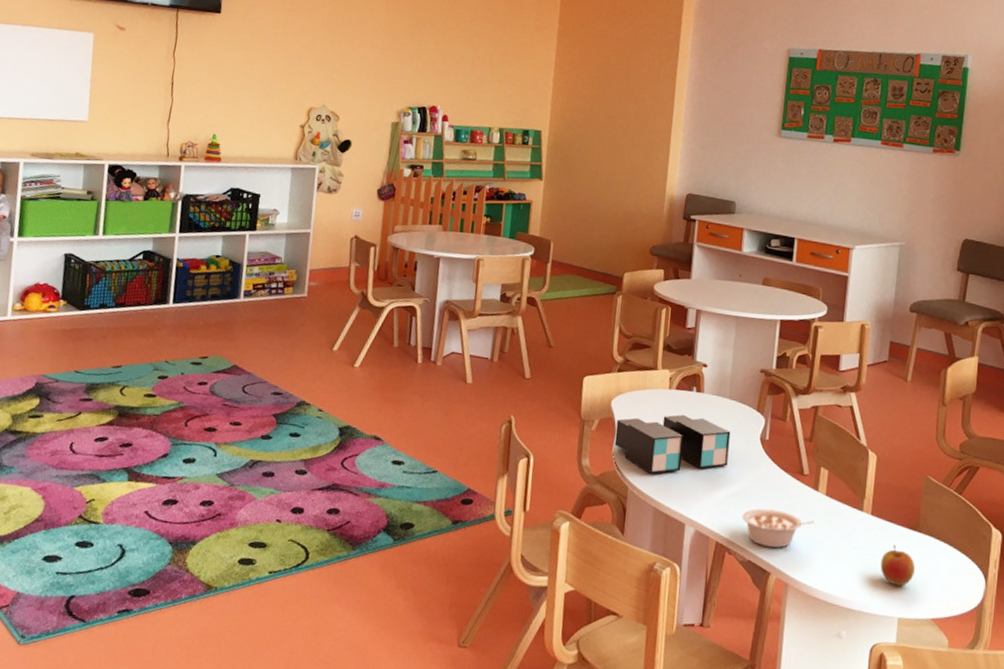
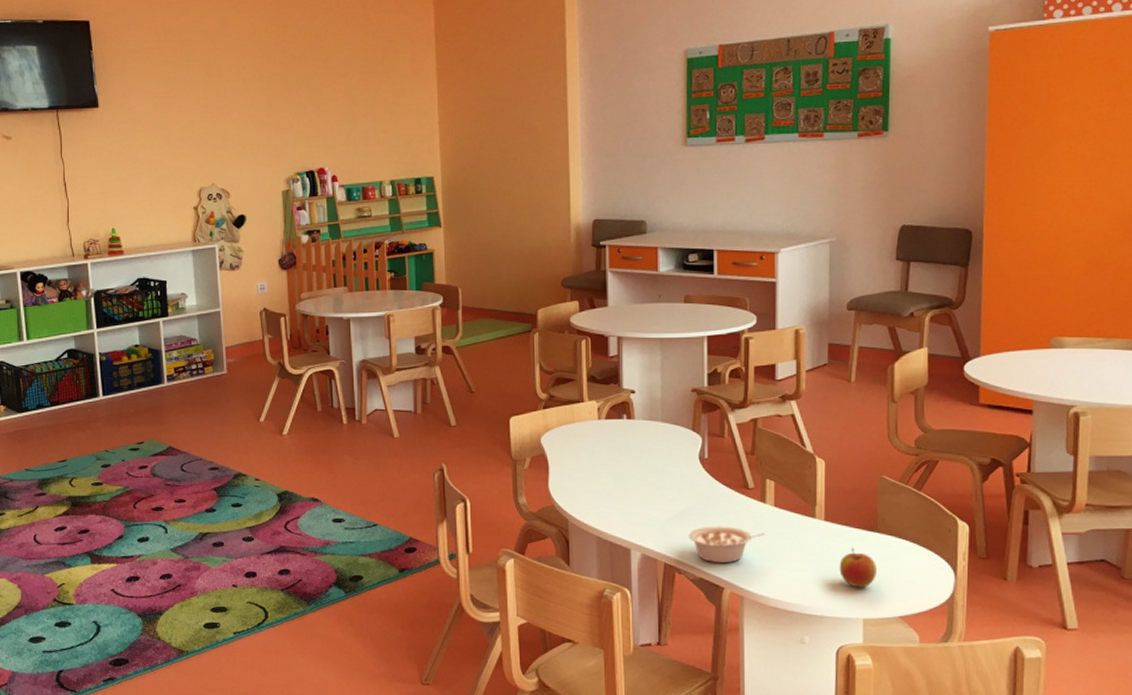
toy blocks: present [614,414,731,474] -> none [549,442,668,504]

